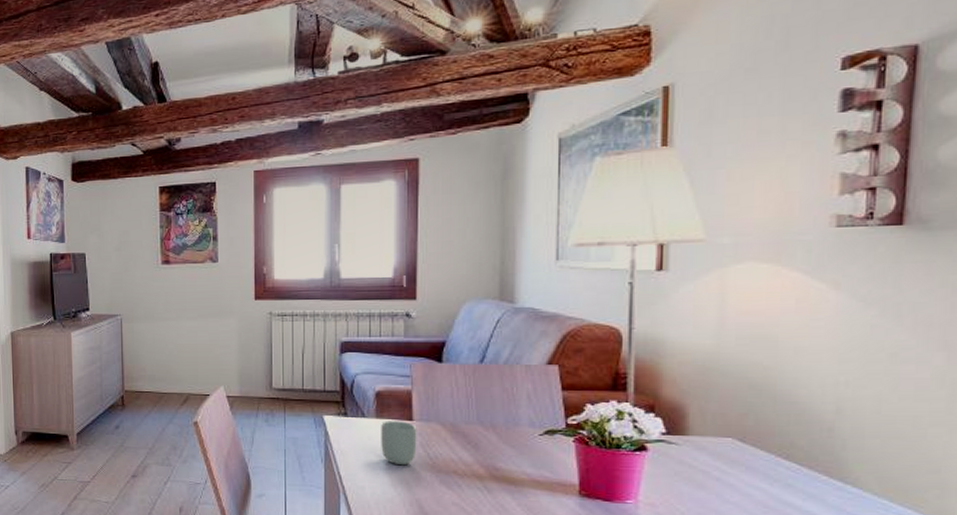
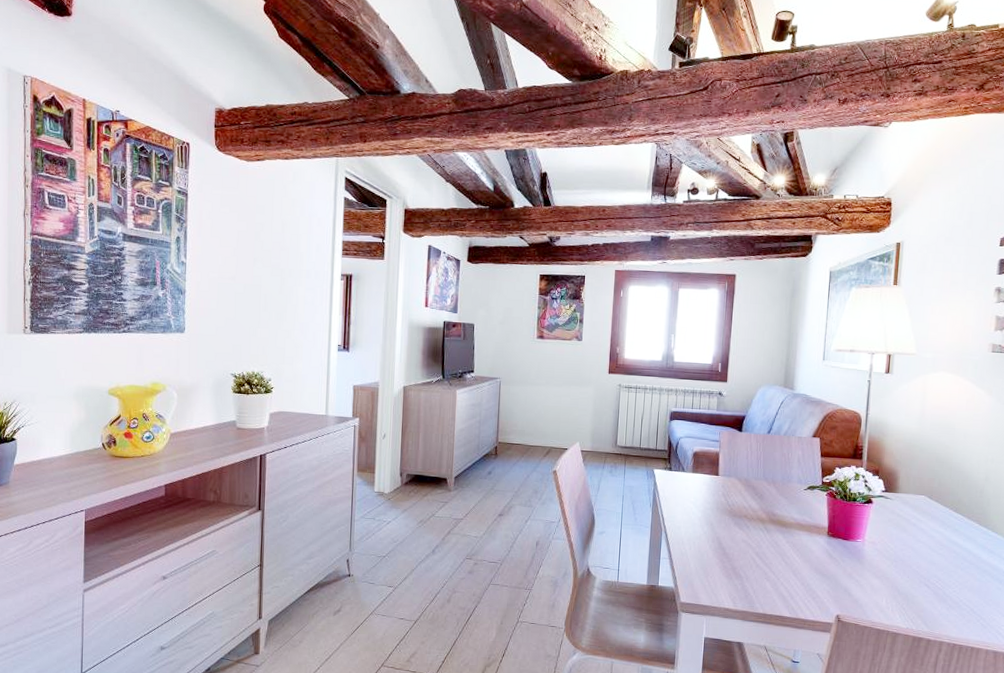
cup: present [381,421,417,465] -> none [694,475,721,510]

